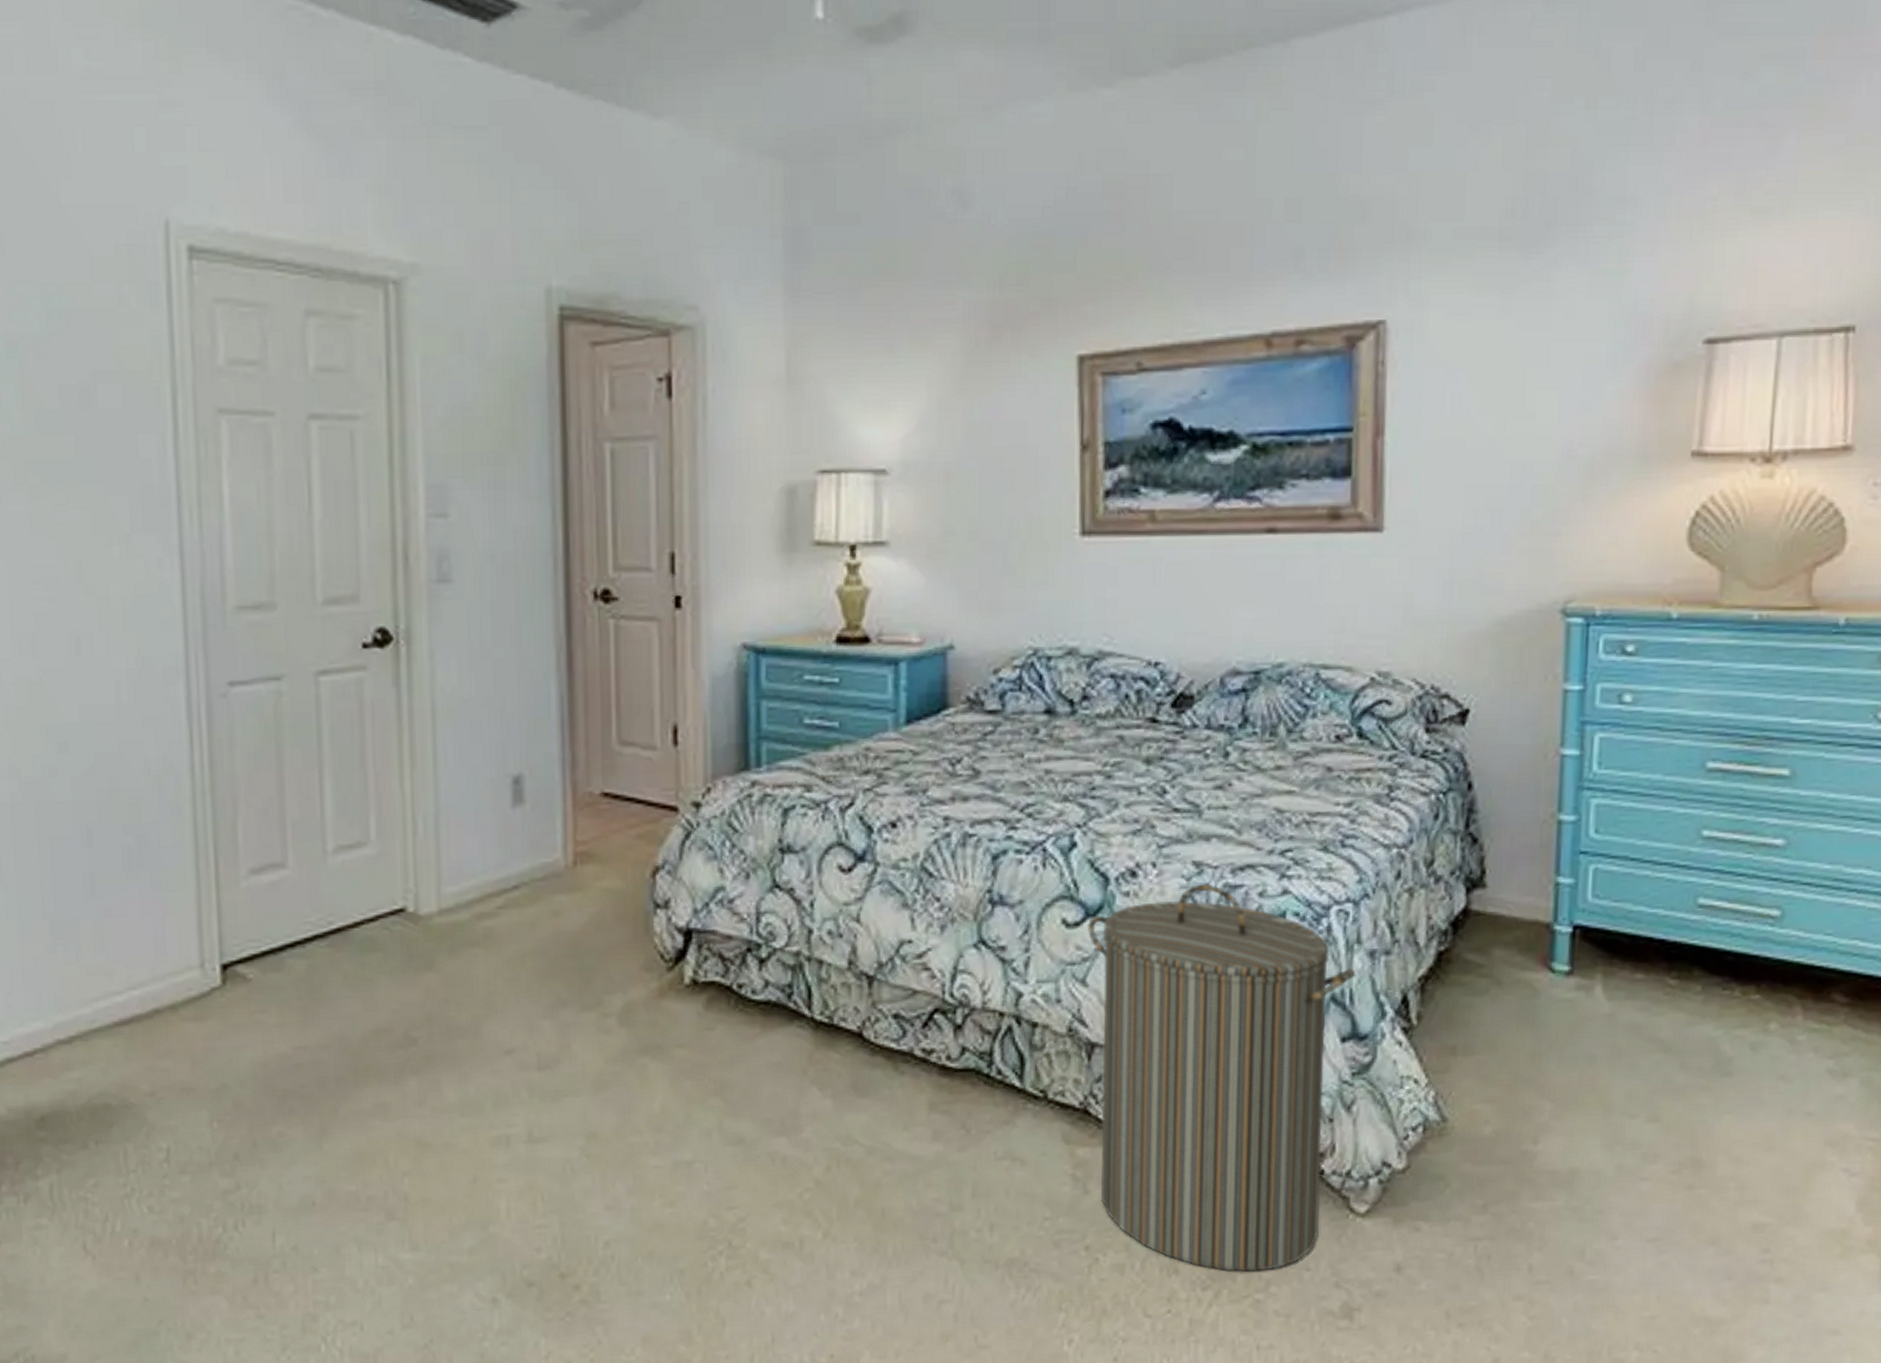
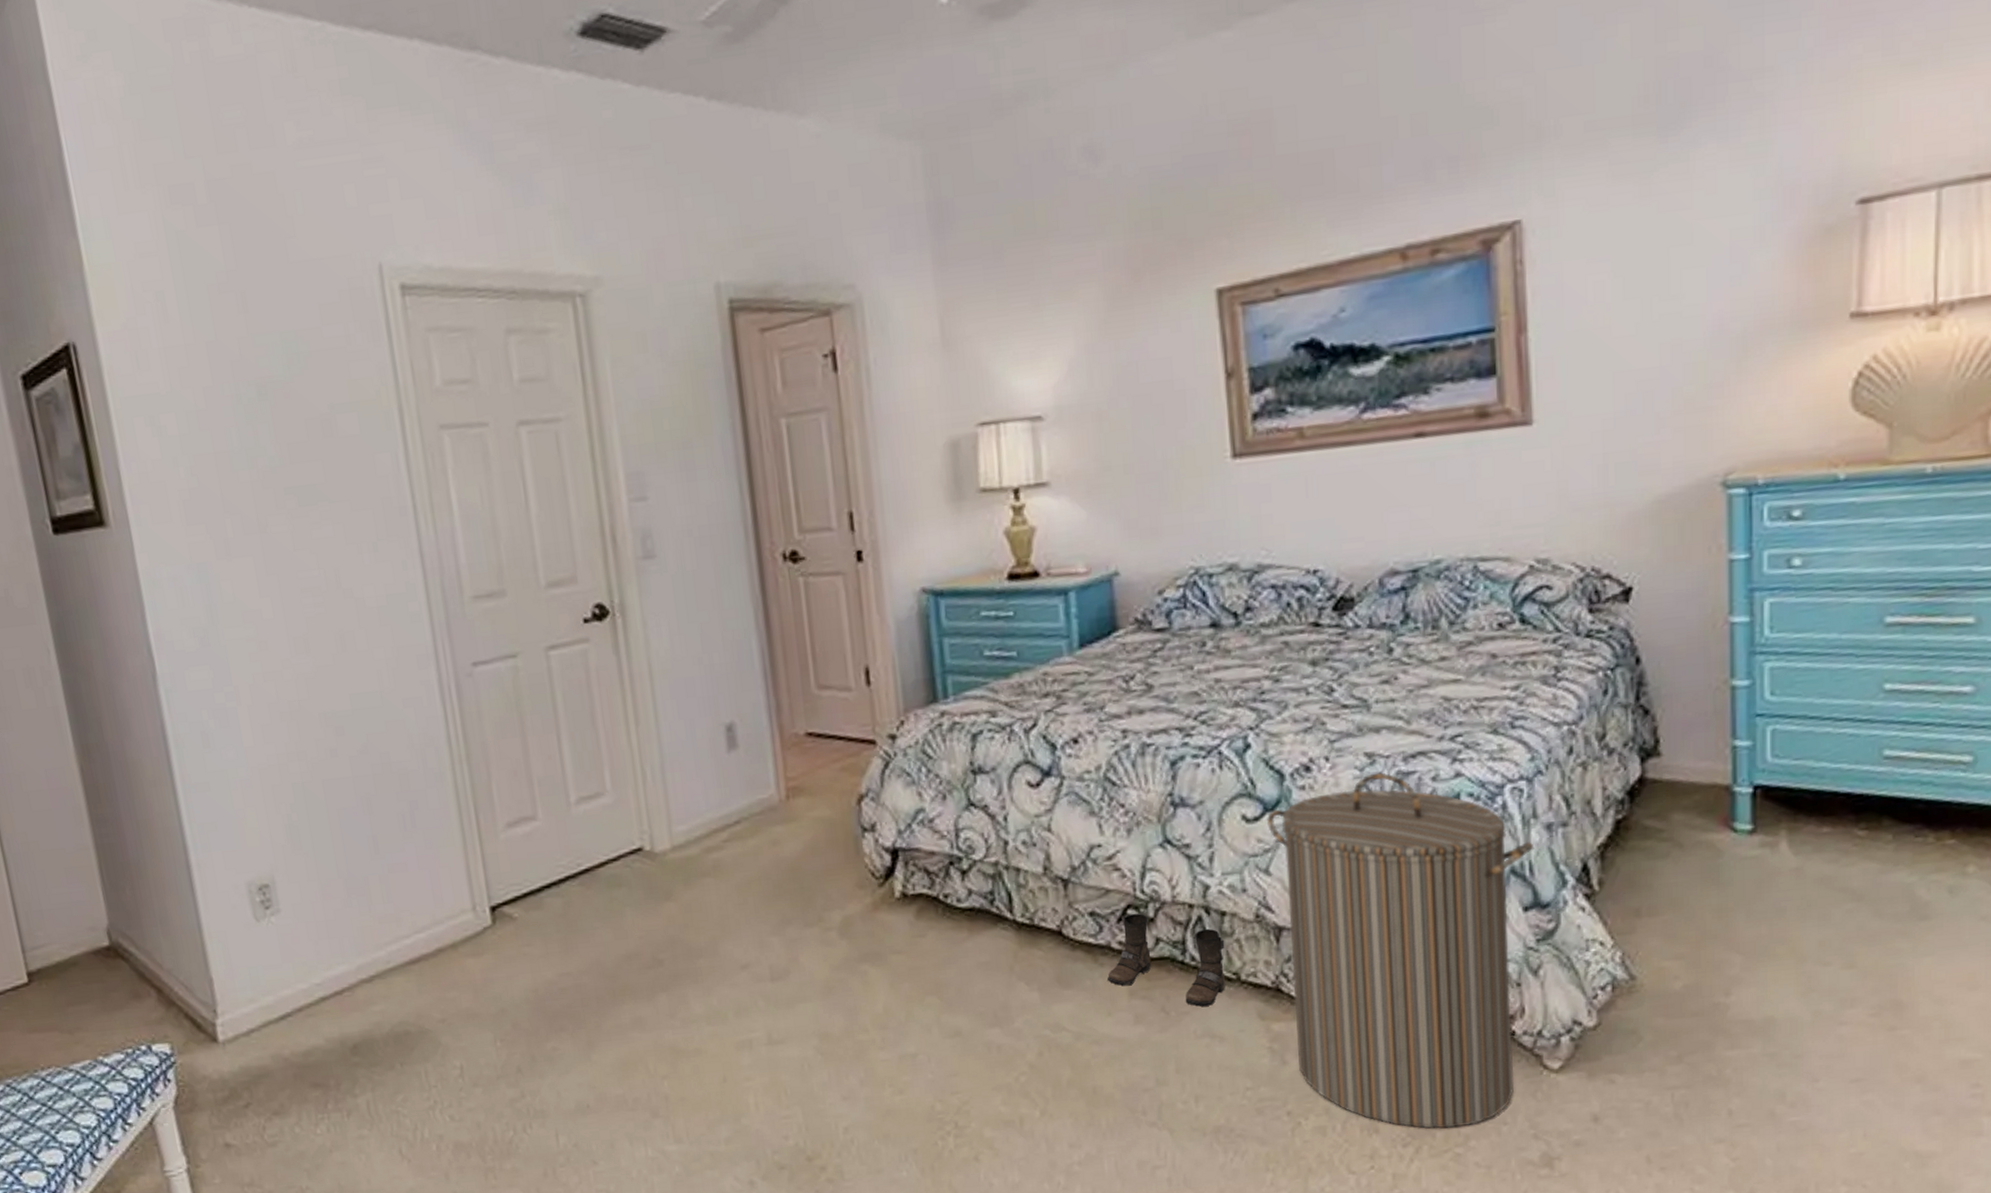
boots: none [907,1018,1034,1125] -> present [1108,913,1225,1007]

